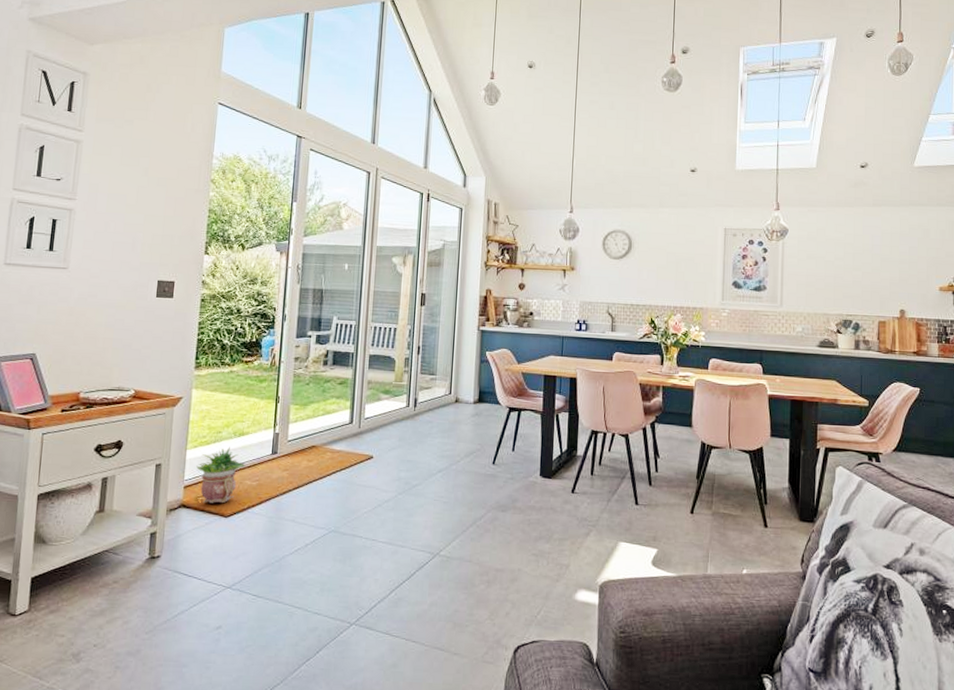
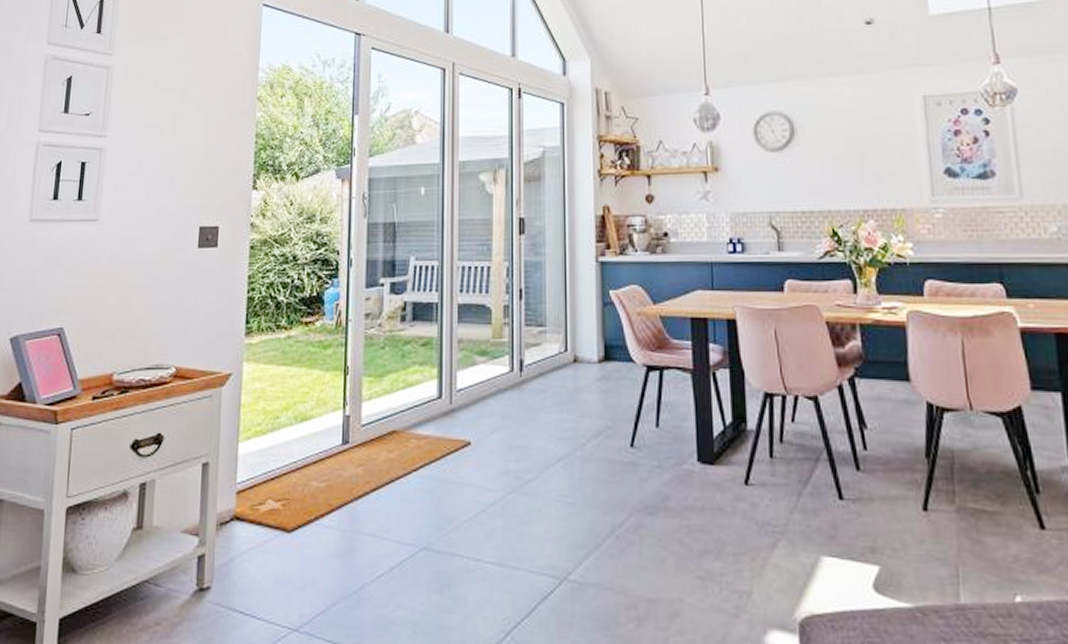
potted plant: present [196,447,246,504] -> none [251,436,311,515]

